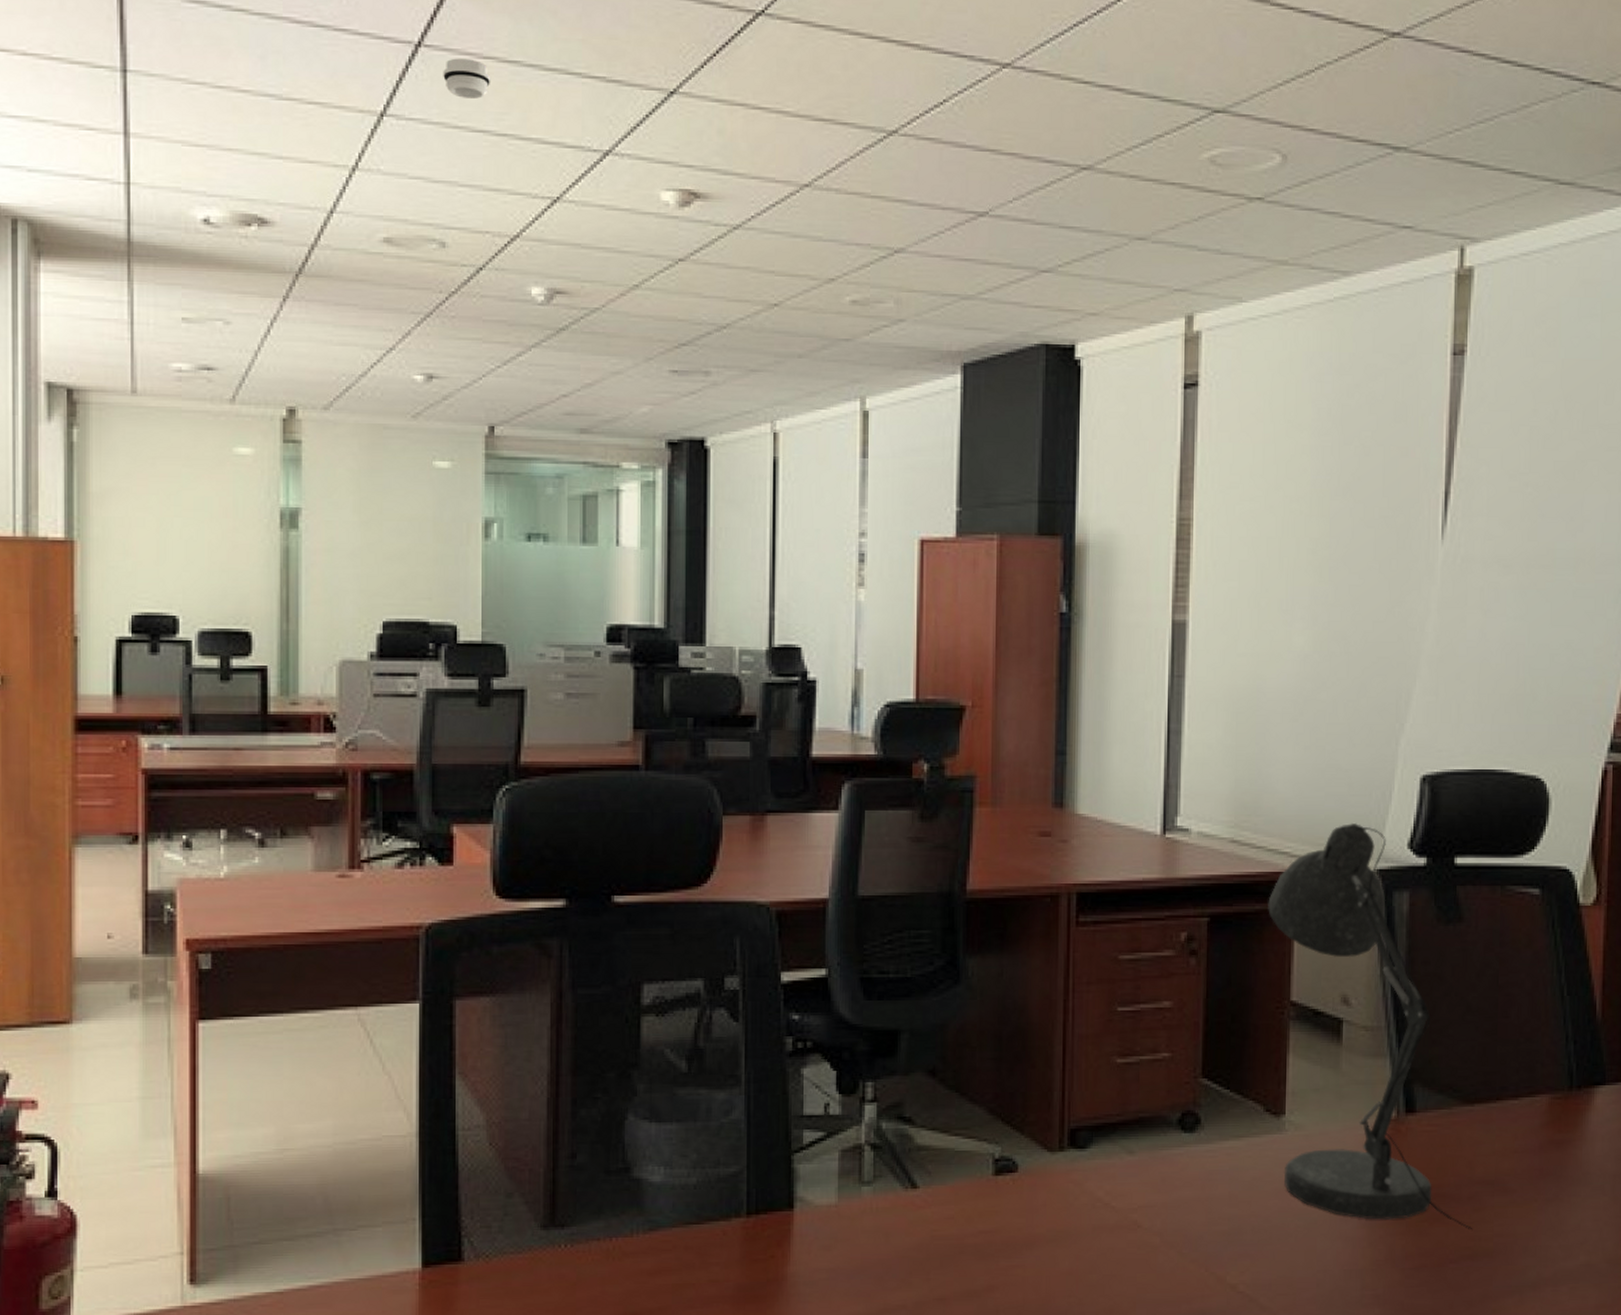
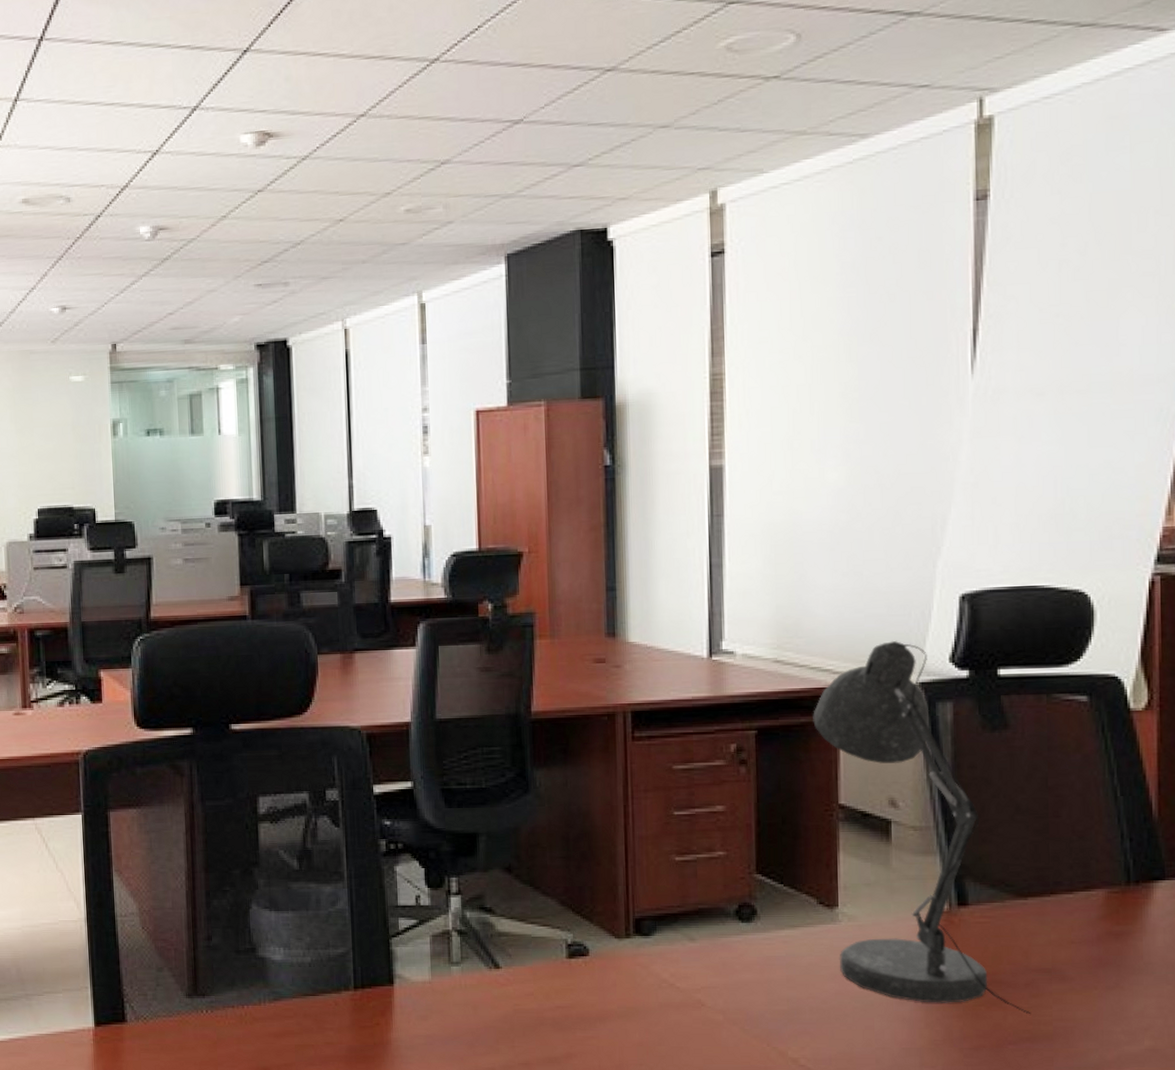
smoke detector: present [443,58,491,100] -> none [61,45,99,79]

